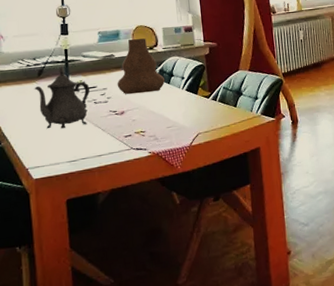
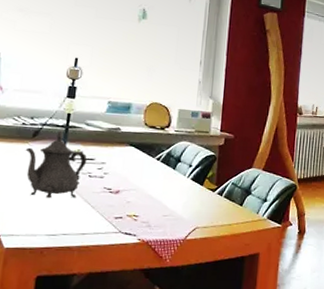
vase: present [117,38,165,95] -> none [117,115,170,175]

